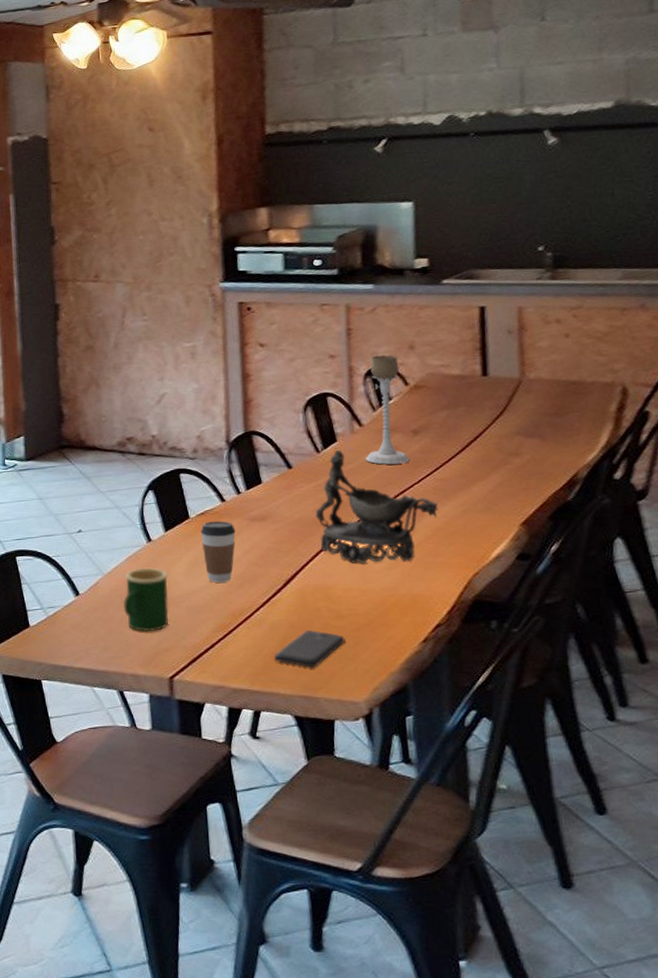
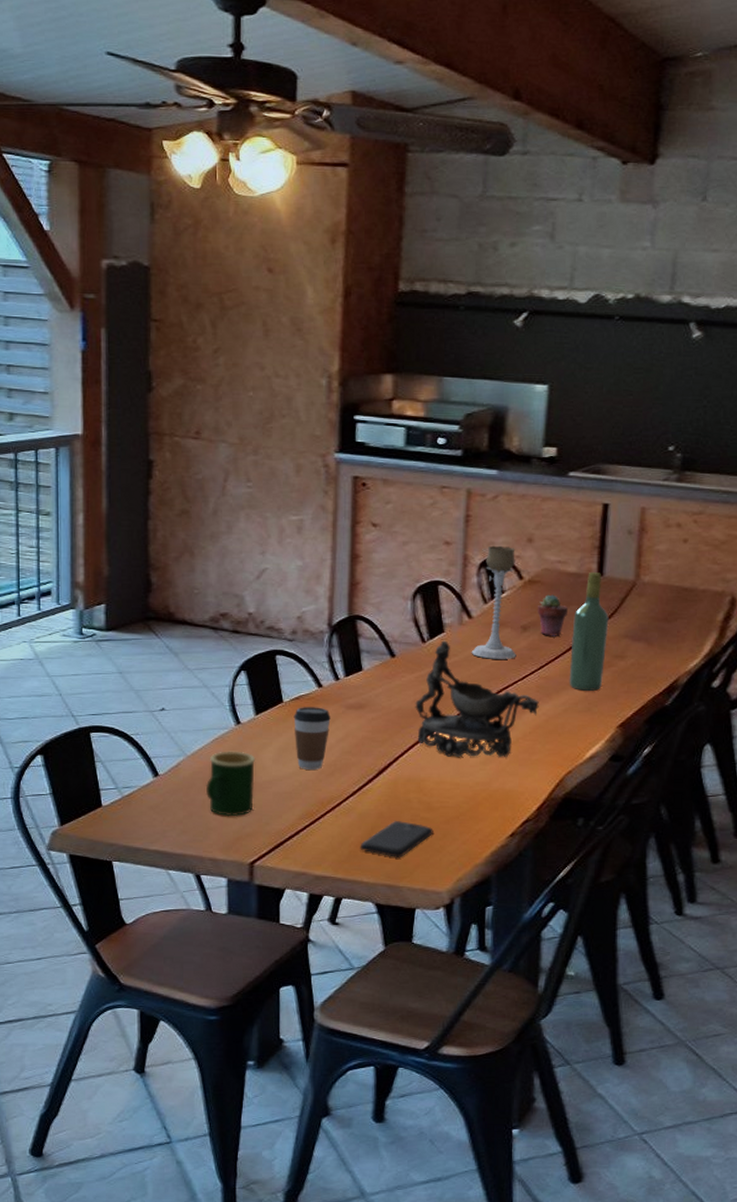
potted succulent: none [425,397,456,439] -> present [537,594,567,636]
wine bottle: none [463,372,500,490] -> present [569,571,609,691]

